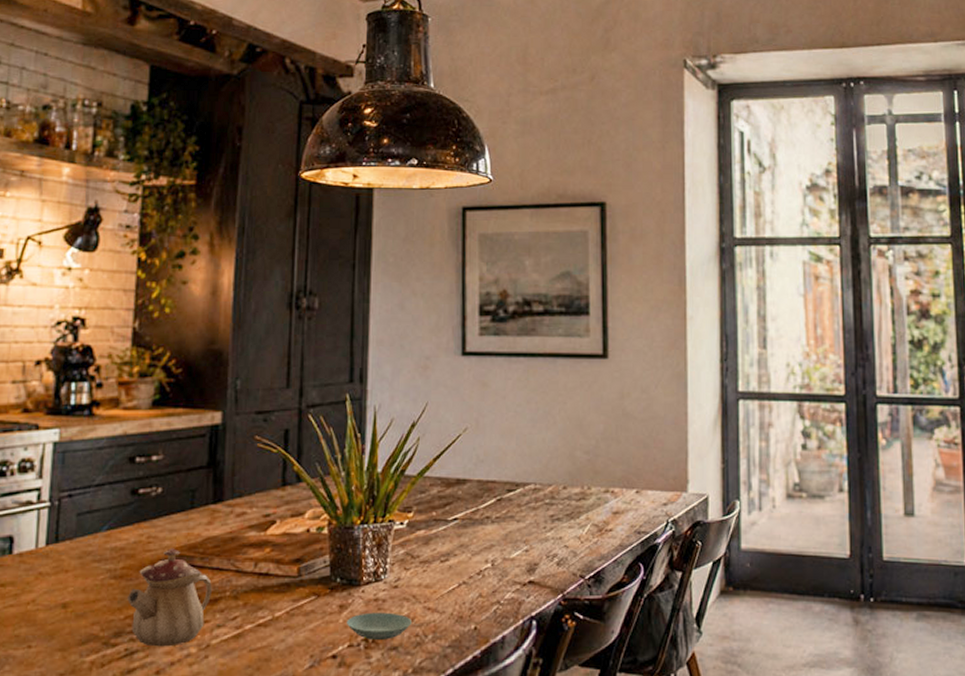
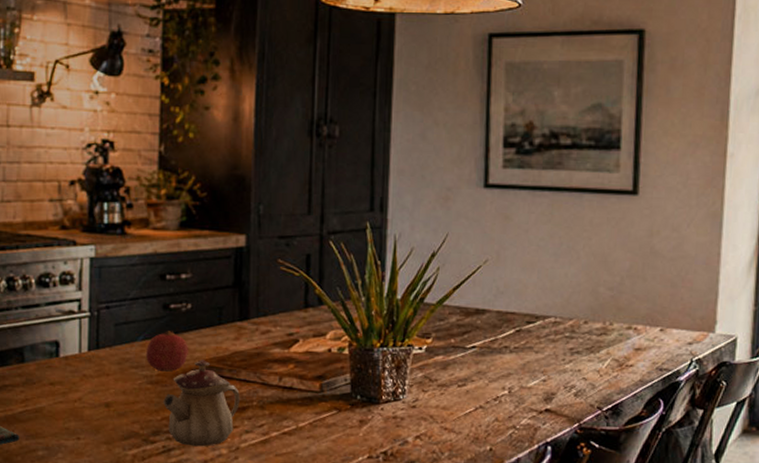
fruit: none [110,518,157,565] -> present [146,331,188,373]
saucer: present [346,612,412,640] -> none [365,428,429,454]

